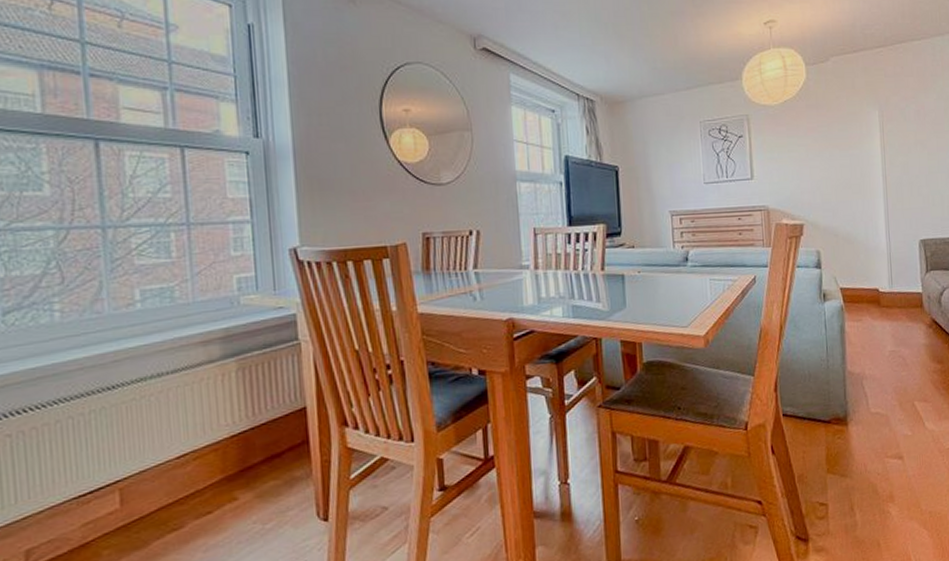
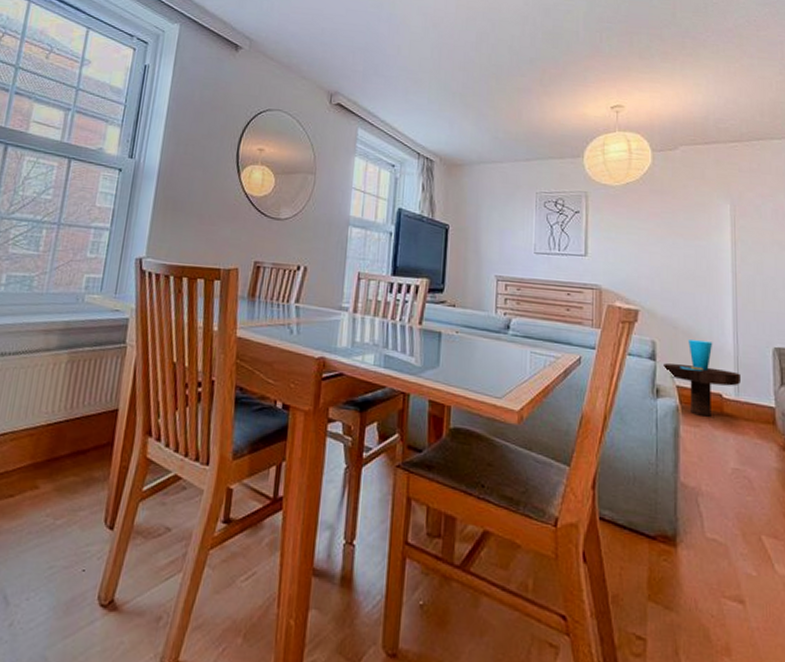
side table: none [828,243,893,311] -> present [664,340,740,417]

